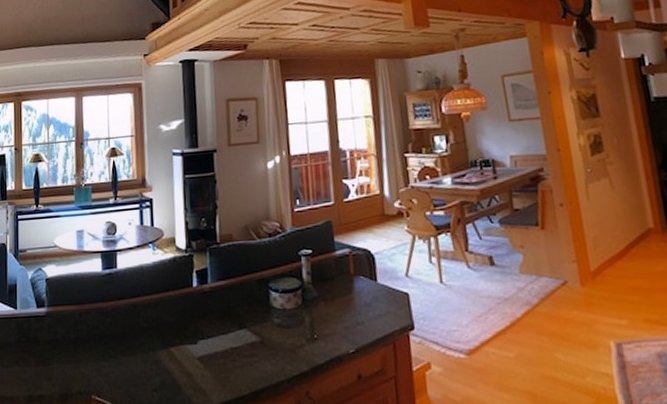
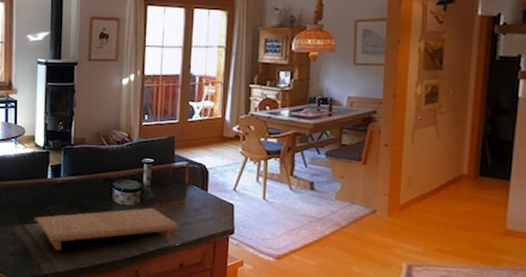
cutting board: none [180,308,351,378] -> present [34,207,179,251]

